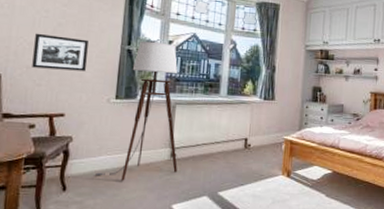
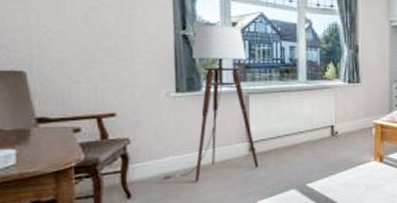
picture frame: present [32,33,89,72] -> none [62,20,134,63]

